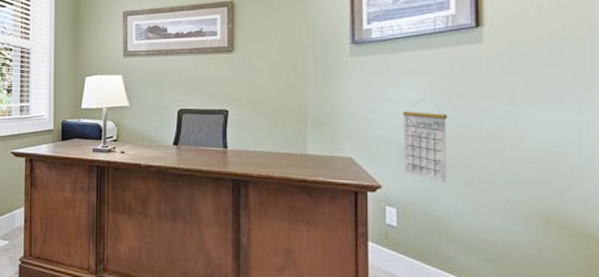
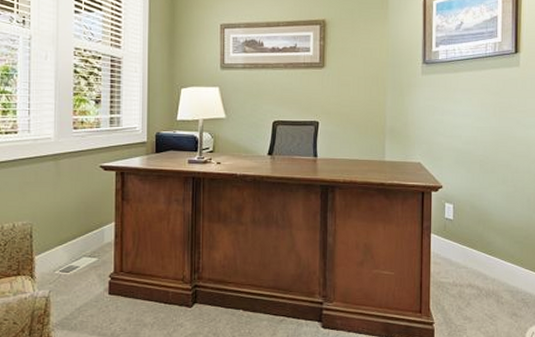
calendar: present [402,99,448,183] -> none [460,112,493,182]

